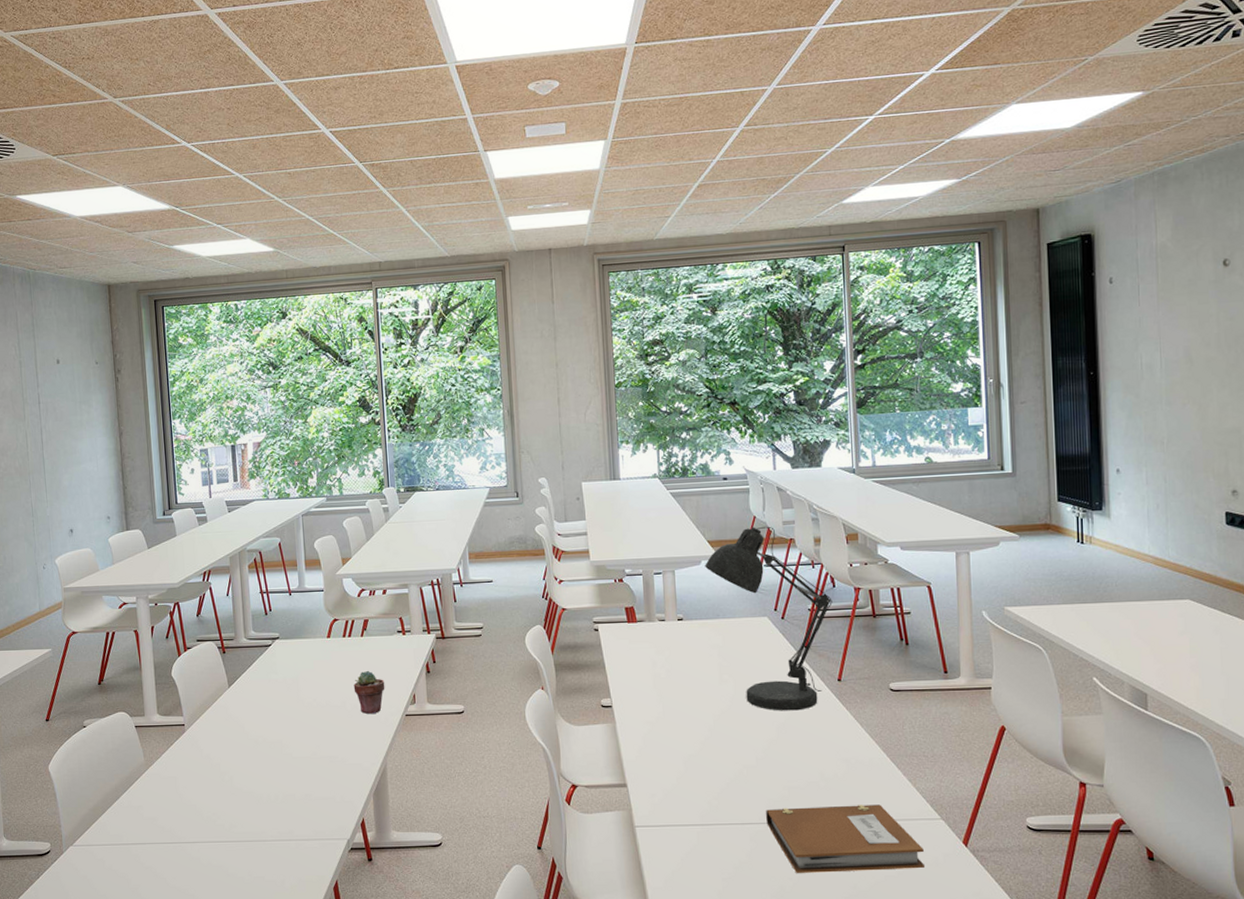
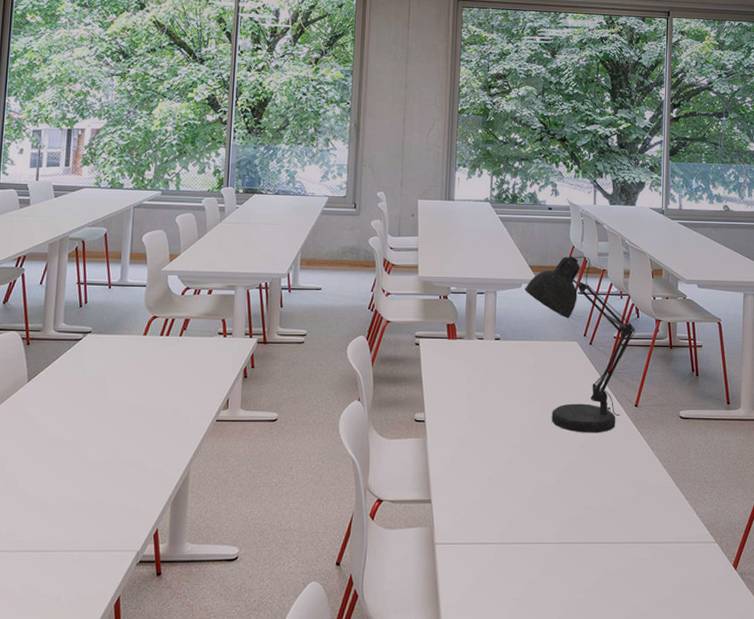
potted succulent: present [353,670,385,714] -> none [165,371,199,417]
notebook: present [766,804,924,873] -> none [560,527,699,594]

